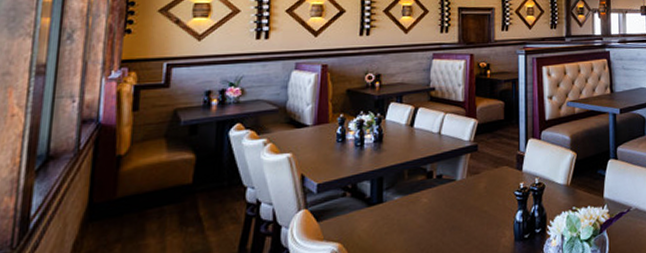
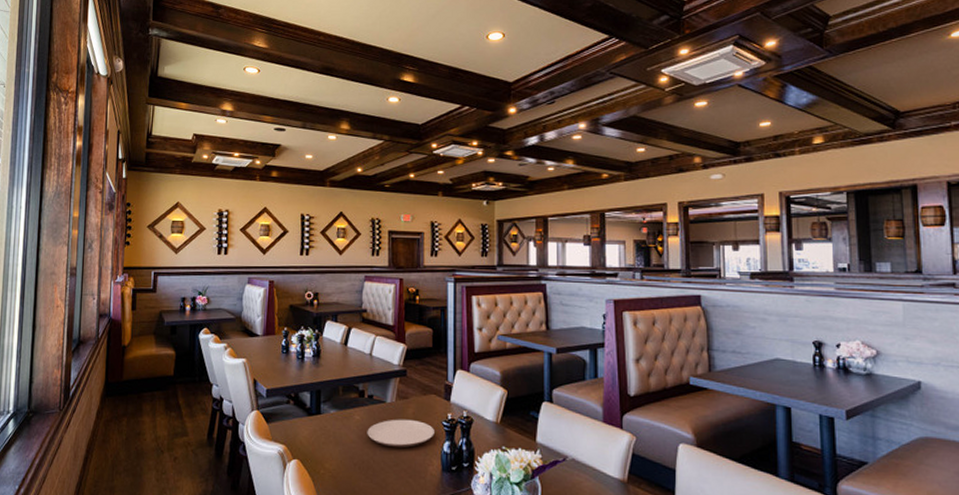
plate: none [435,194,507,226] -> present [367,419,434,447]

